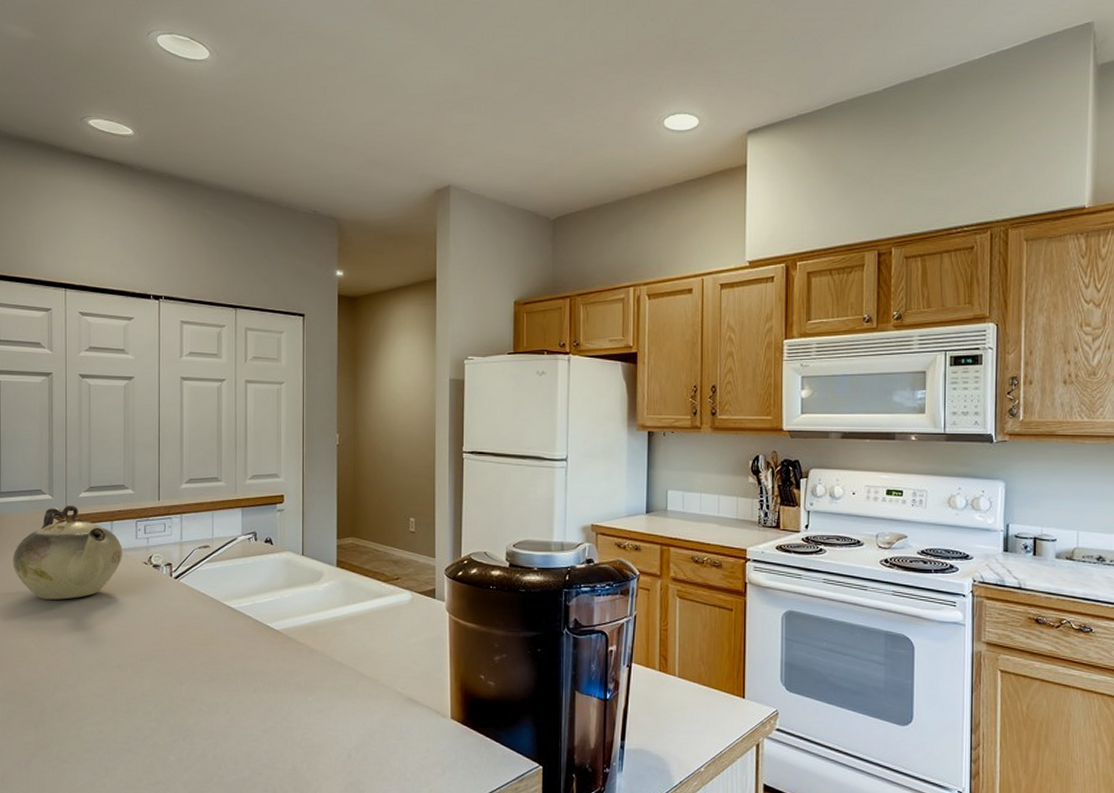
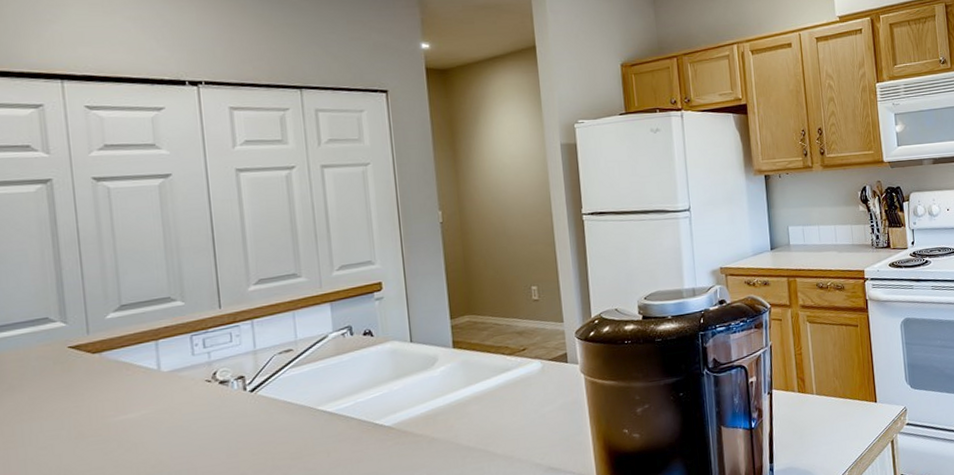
teapot: present [12,505,122,600] -> none [12,329,175,446]

